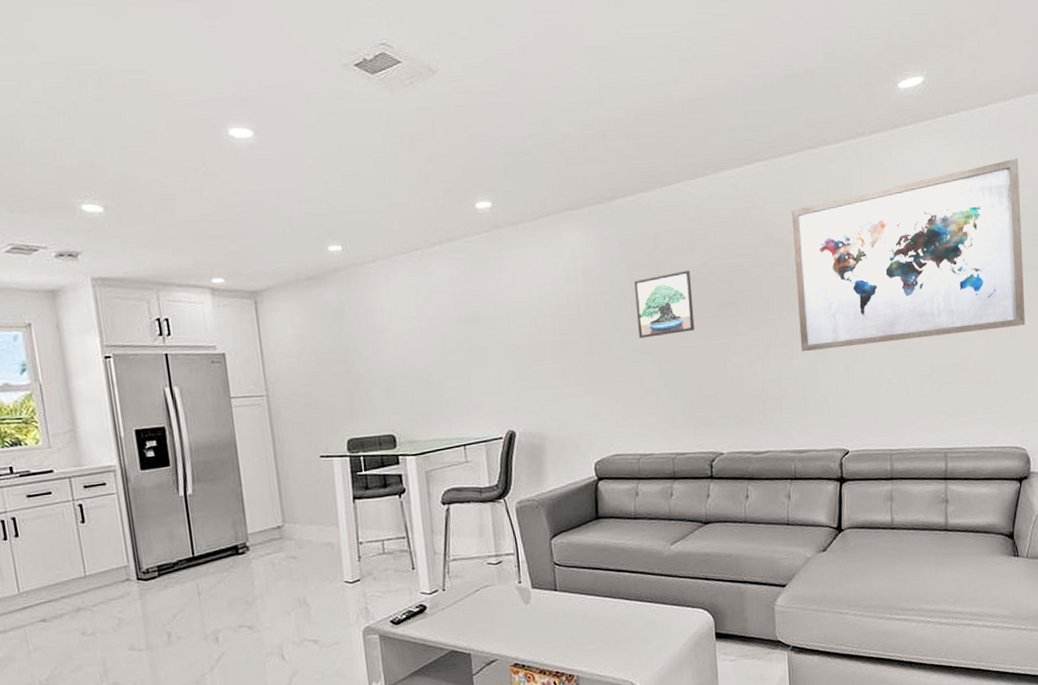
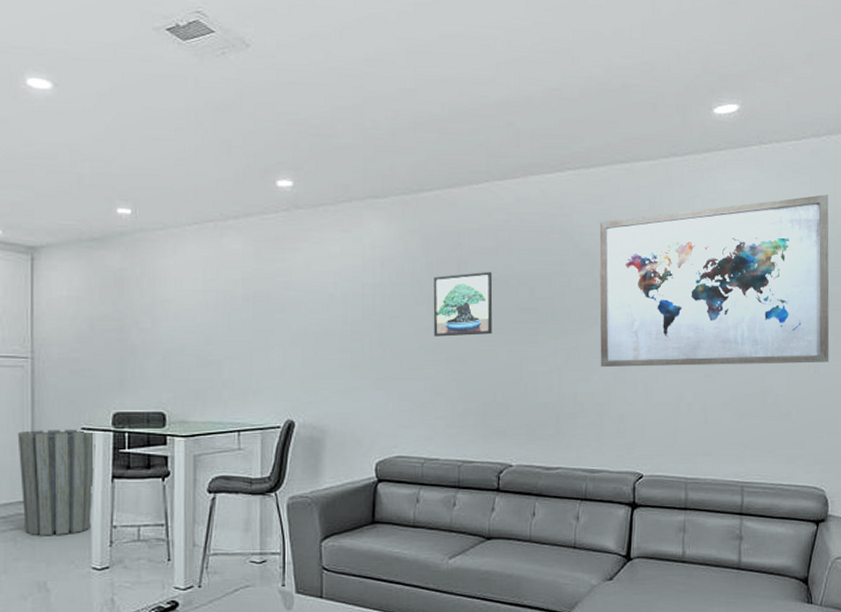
trash can: none [262,456,339,557] -> present [17,429,95,536]

